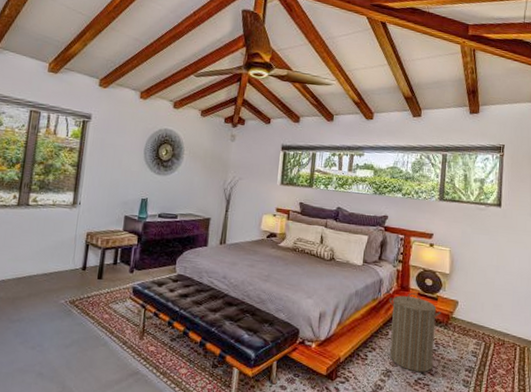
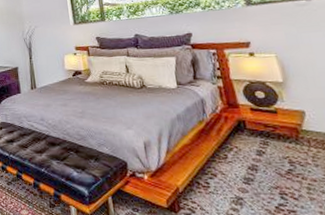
laundry hamper: present [389,292,441,373] -> none [217,108,294,198]

